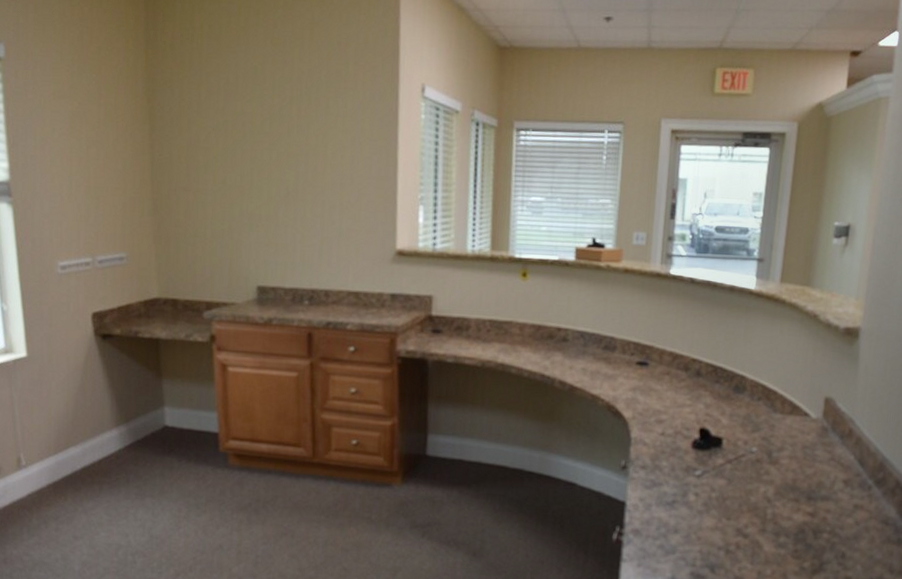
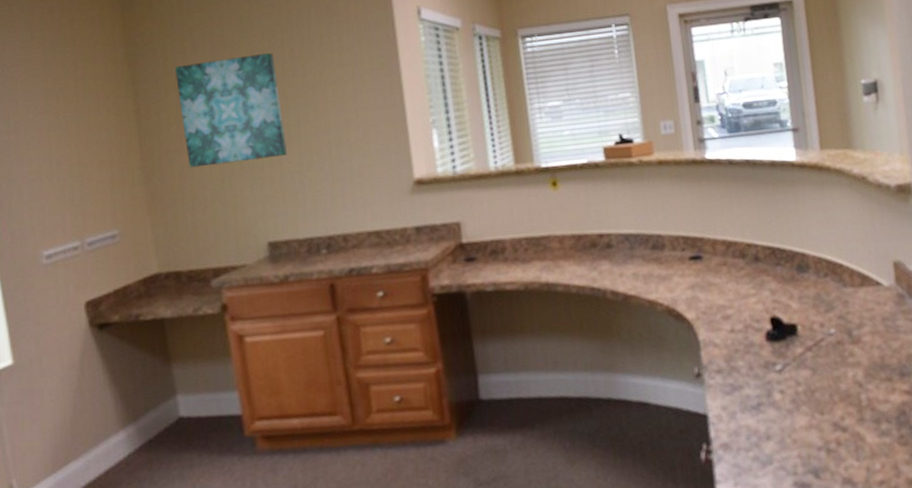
wall art: none [190,108,284,209] -> present [175,53,287,168]

